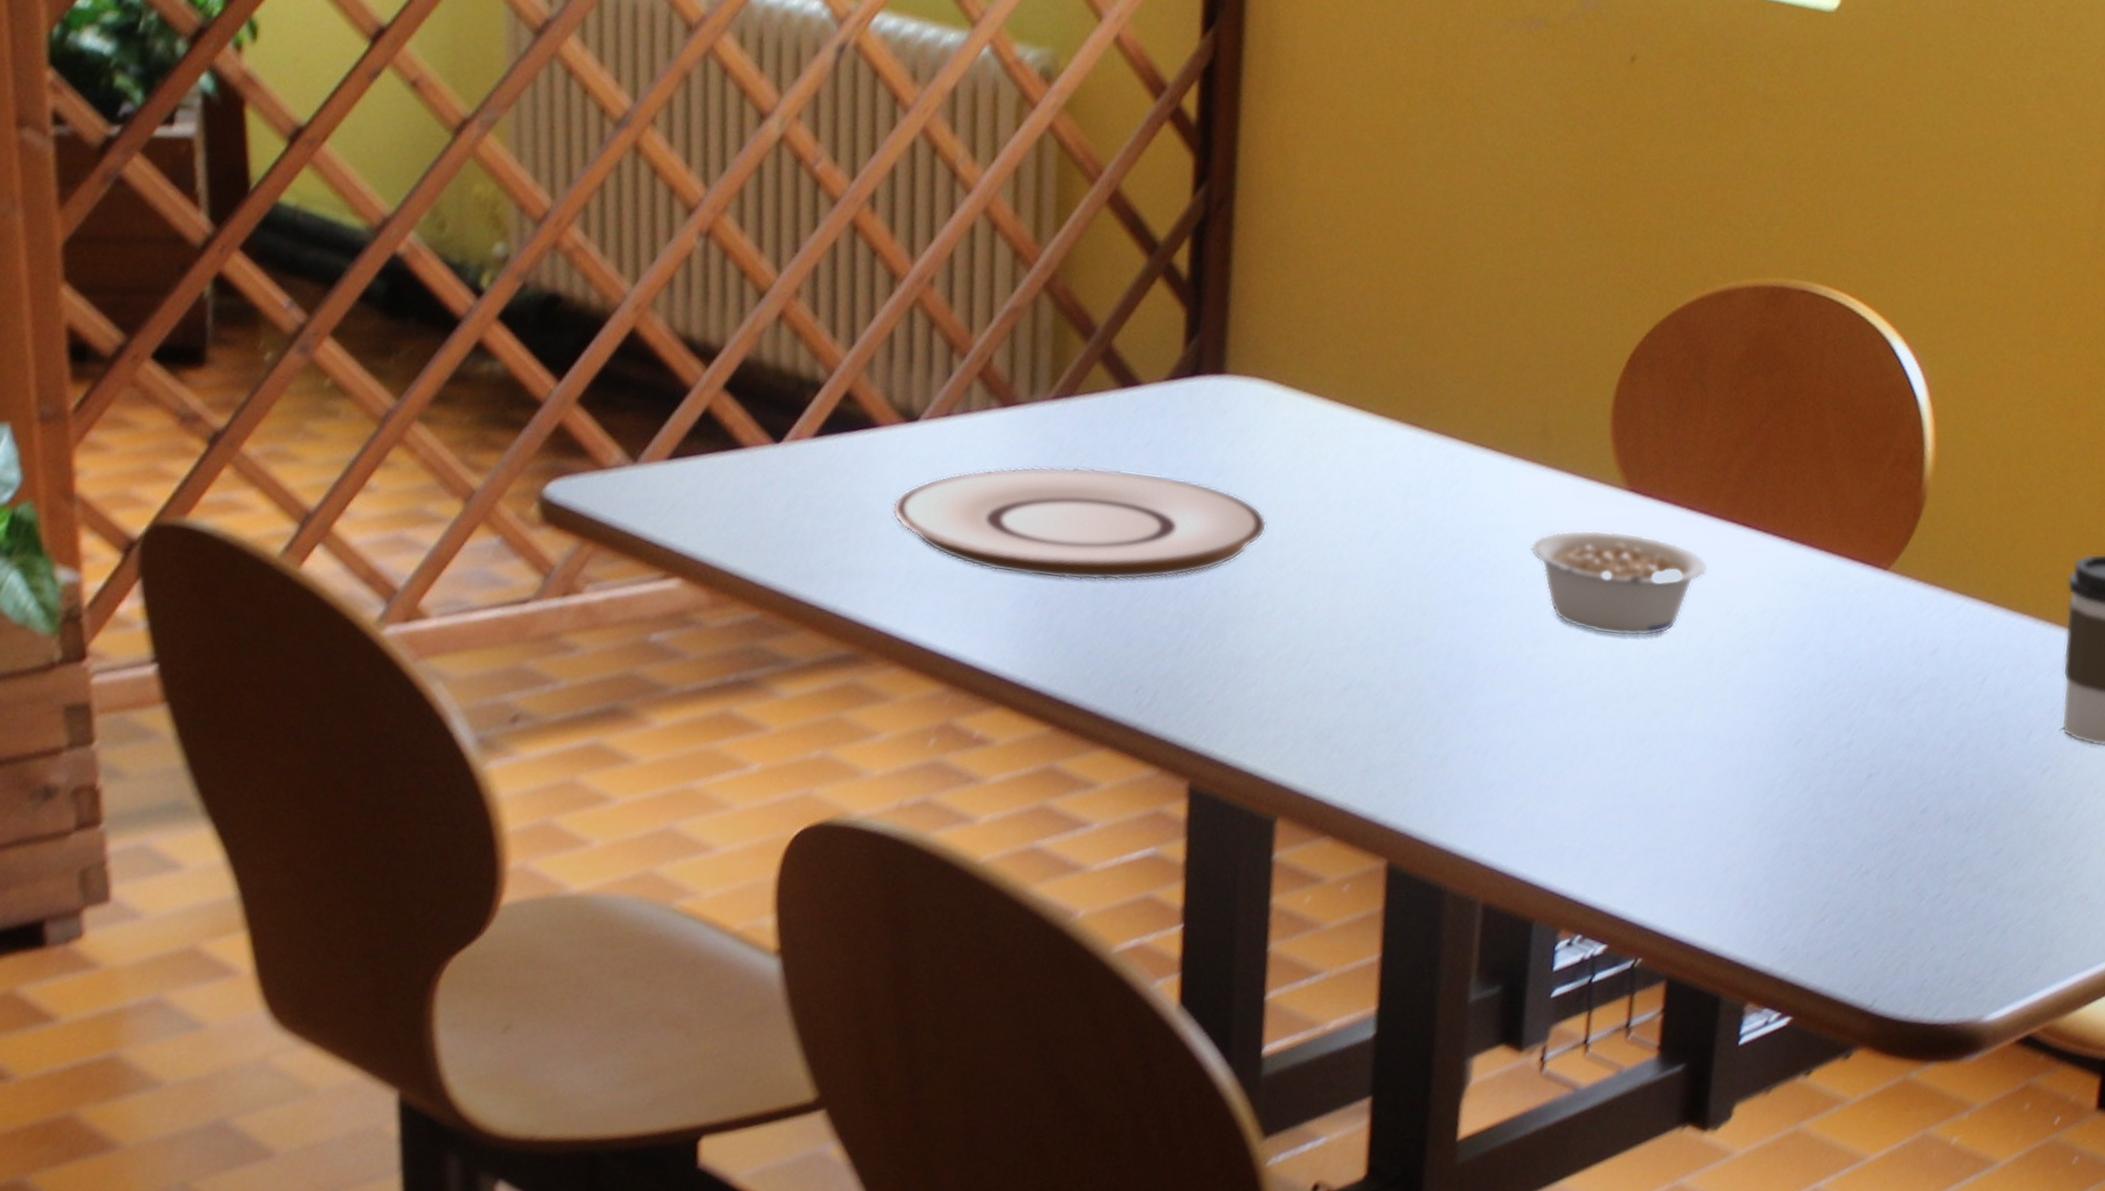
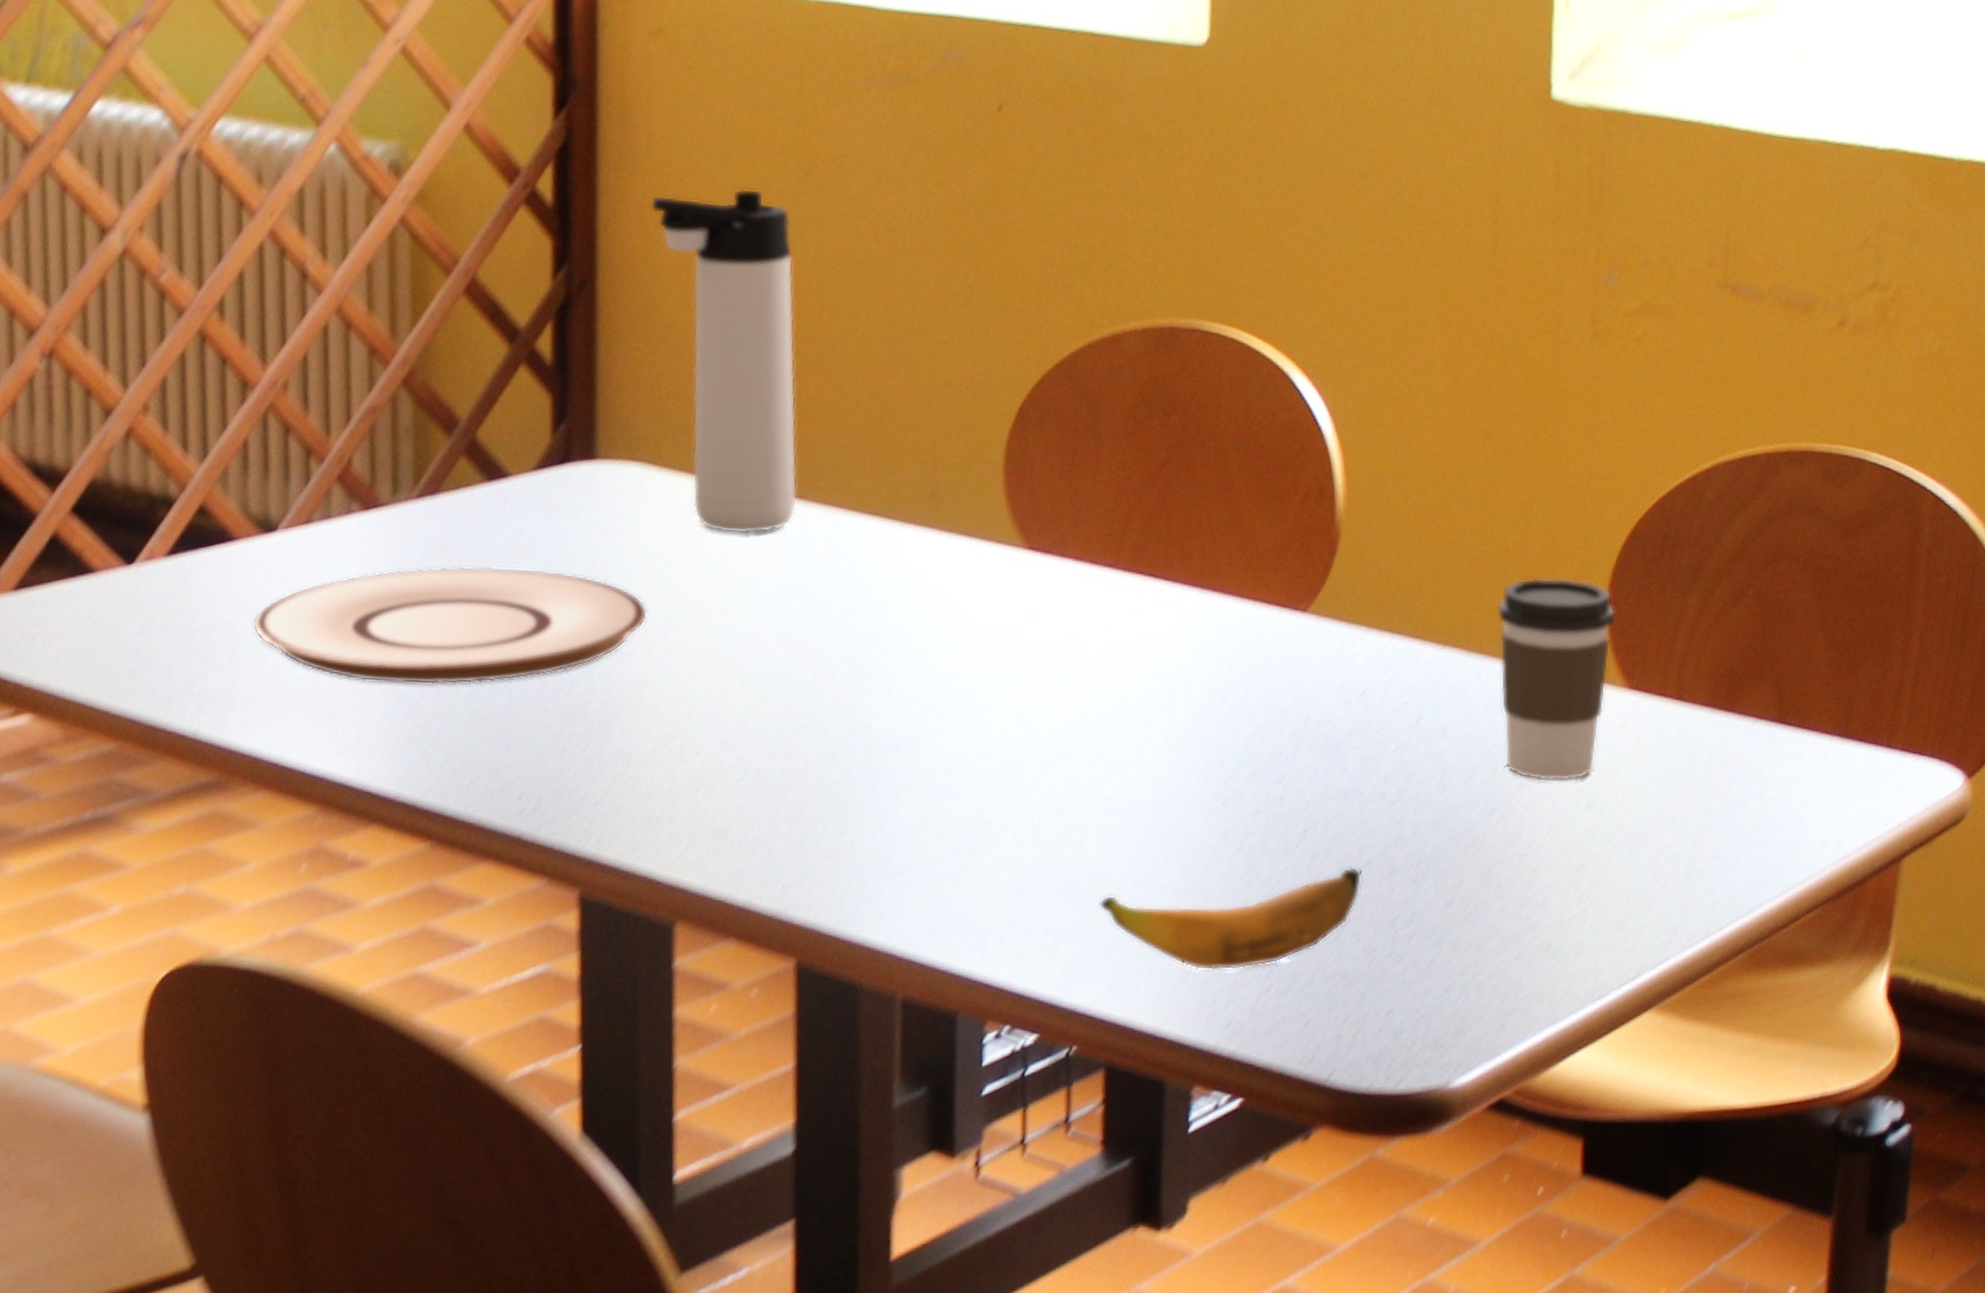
thermos bottle: none [1290,120,1425,458] -> present [650,188,798,535]
legume: present [1529,529,1708,637] -> none [927,592,1116,702]
banana: none [1672,812,1919,900] -> present [1099,867,1362,971]

